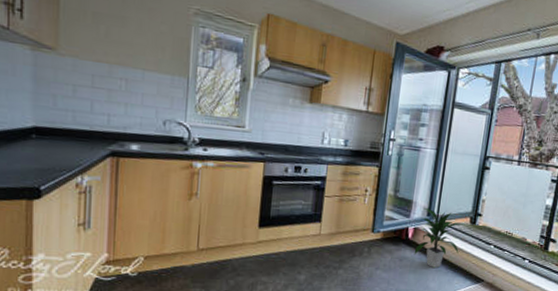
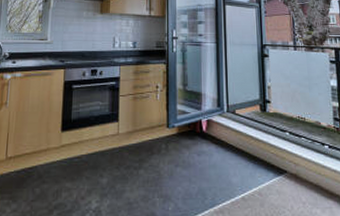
indoor plant: present [414,208,465,269] -> none [211,100,256,162]

